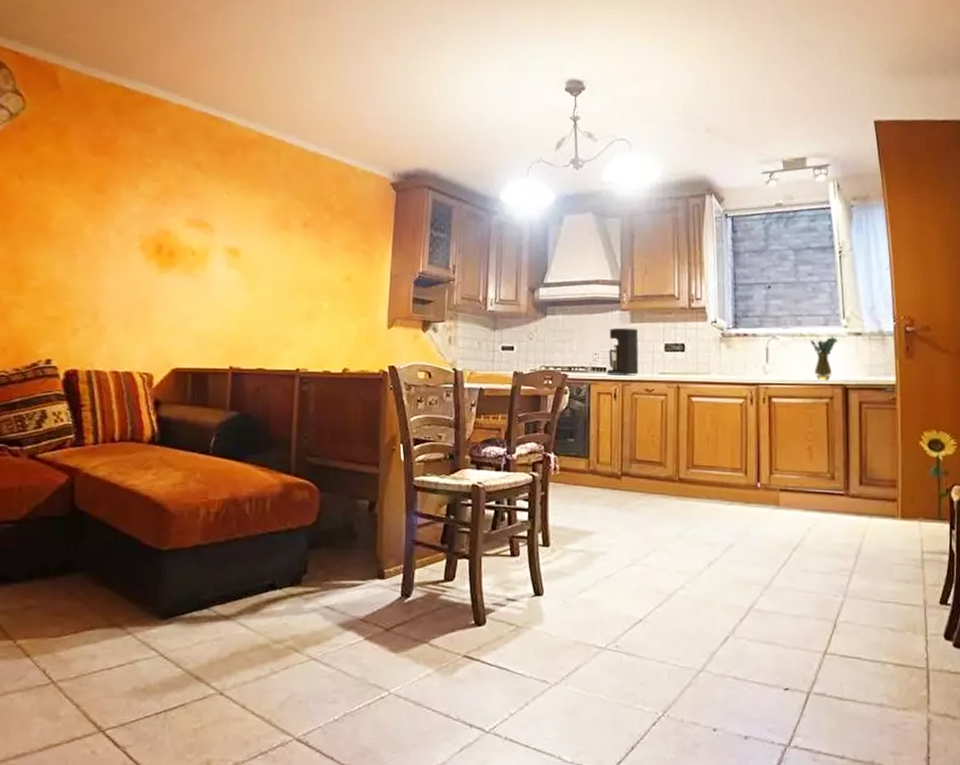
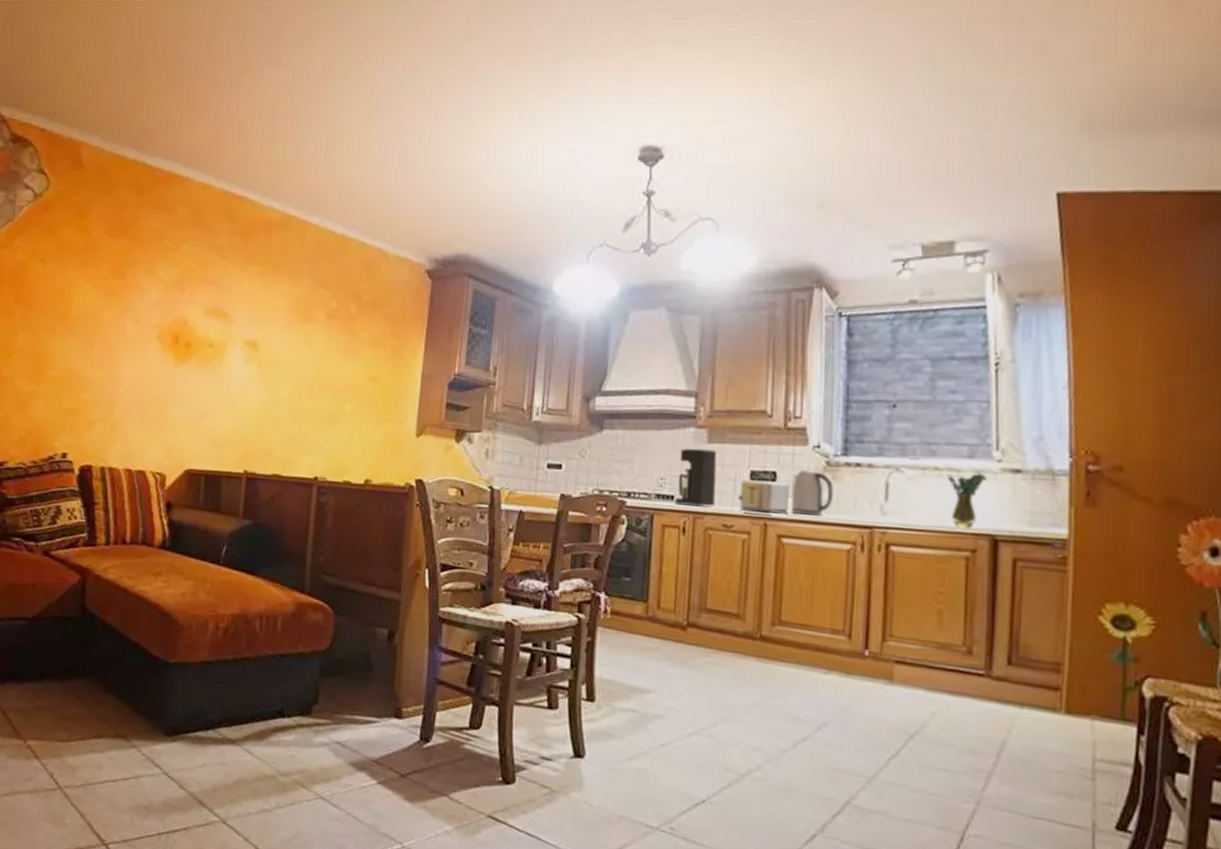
toaster: none [656,352,695,379] -> present [738,480,790,515]
kettle: none [696,340,728,377] -> present [790,469,834,516]

